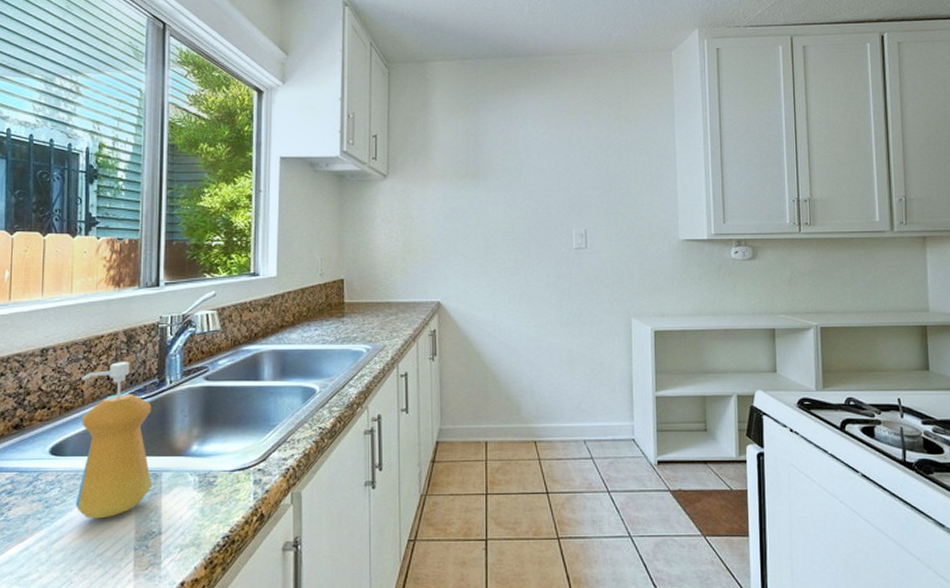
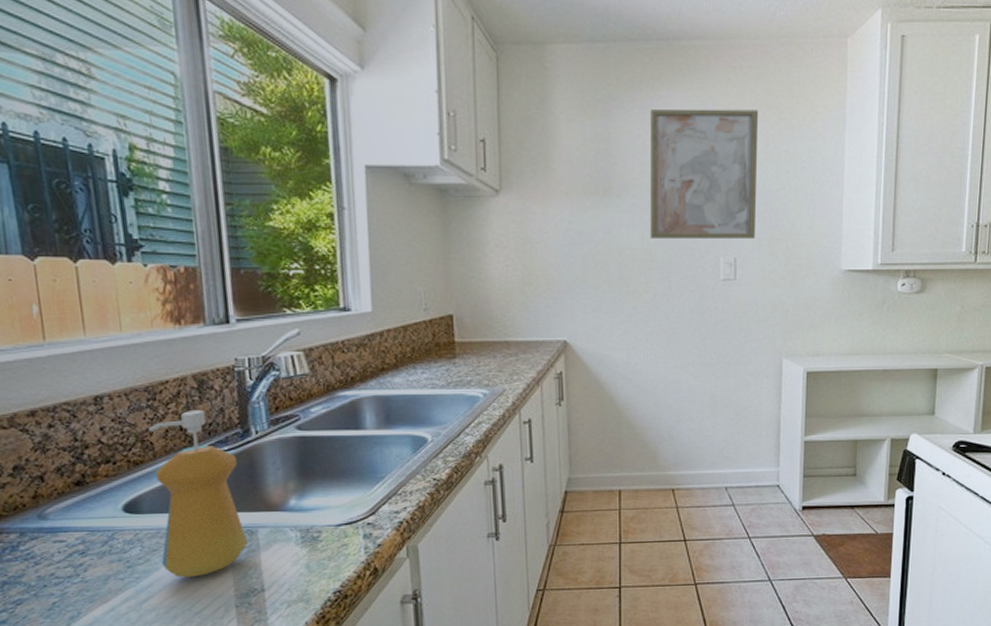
wall art: none [511,108,602,214] -> present [649,108,759,238]

